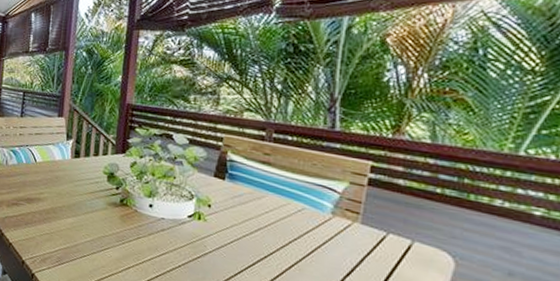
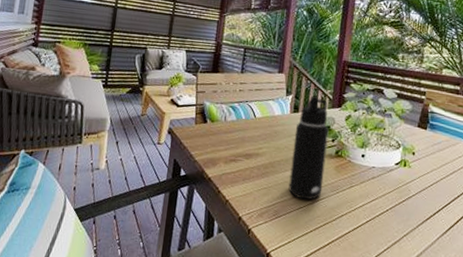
water bottle: none [71,140,113,249] -> present [288,96,329,200]

